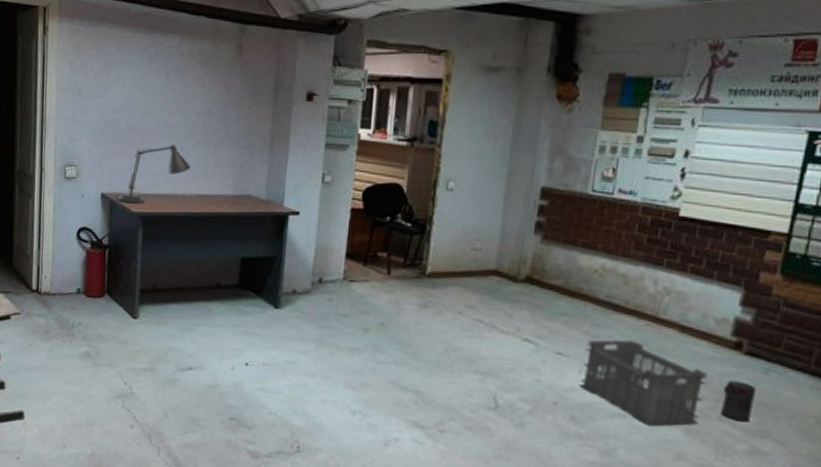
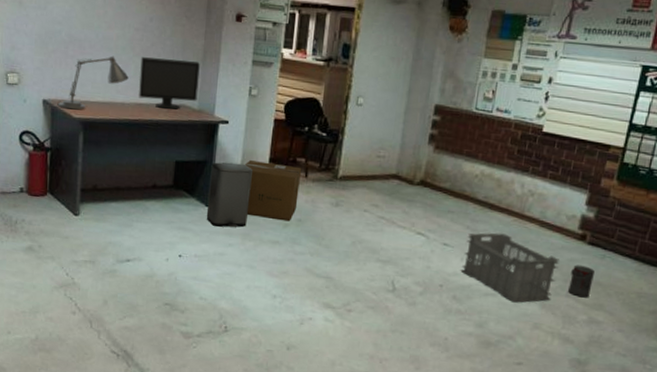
monitor: none [201,144,267,201] -> present [139,57,200,110]
pedal bin: none [275,258,327,333] -> present [206,162,253,228]
box: none [319,256,384,326] -> present [245,160,302,222]

